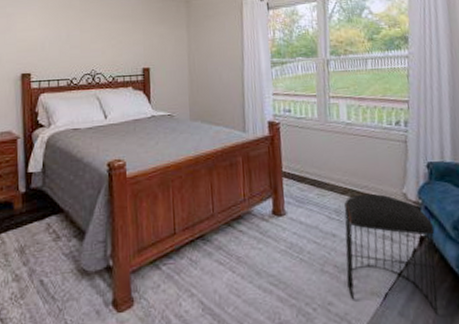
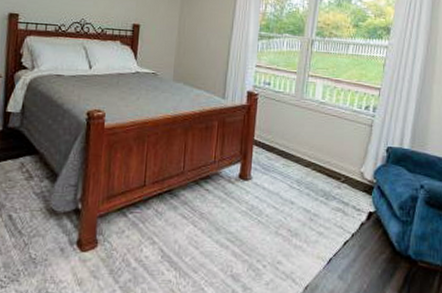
stool: present [344,193,438,313] -> none [297,168,383,280]

